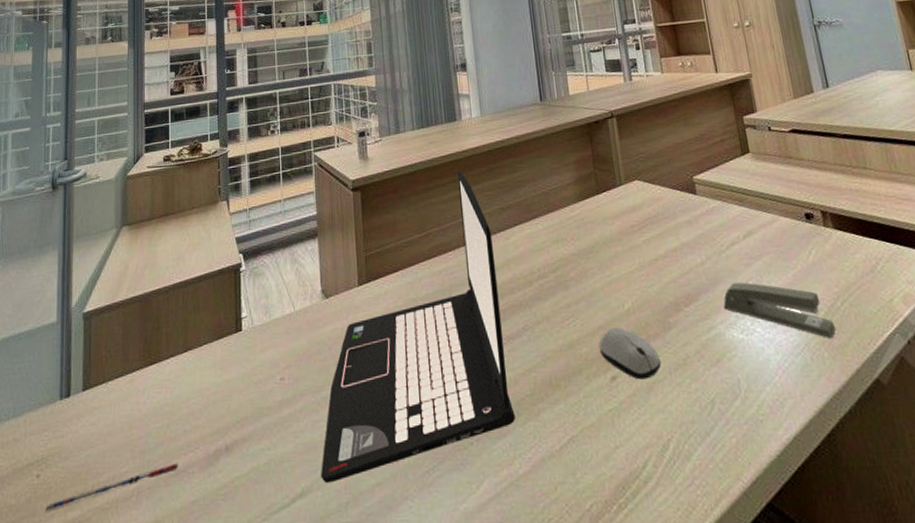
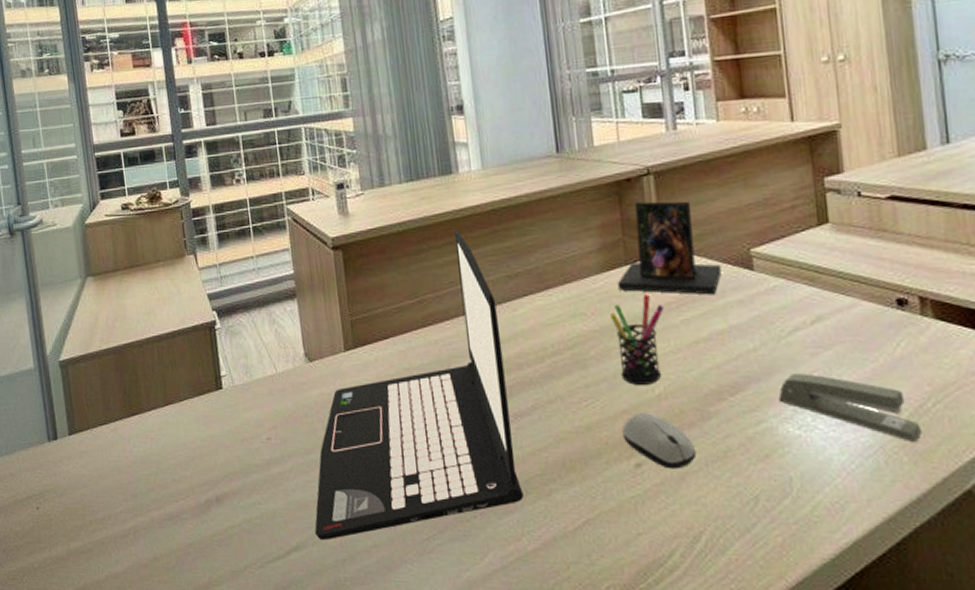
pen: present [45,463,179,513] -> none [49,509,172,541]
pen holder: none [586,219,629,302] -> present [610,294,664,385]
photo frame: none [591,138,673,218] -> present [617,201,722,295]

